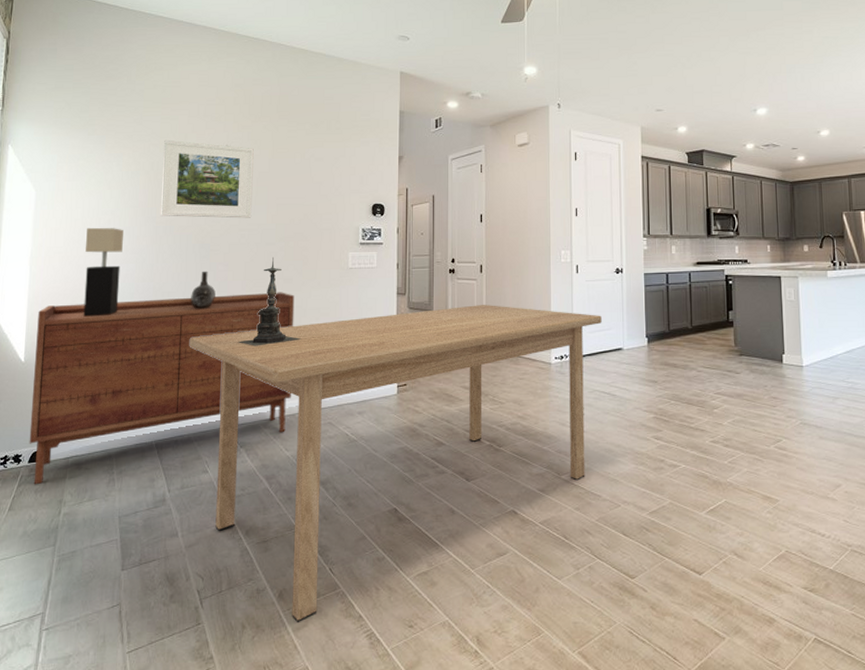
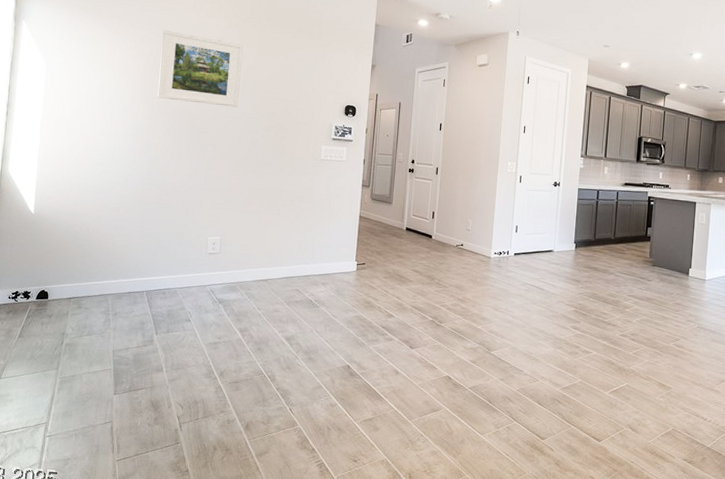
sideboard: present [29,292,295,485] -> none [37,167,273,318]
table lamp: present [83,227,123,317] -> none [86,101,124,181]
table: present [189,305,602,623] -> none [178,201,538,450]
decorative vase: present [191,271,216,309] -> none [181,149,203,183]
candle holder: present [238,256,301,346] -> none [221,143,276,219]

